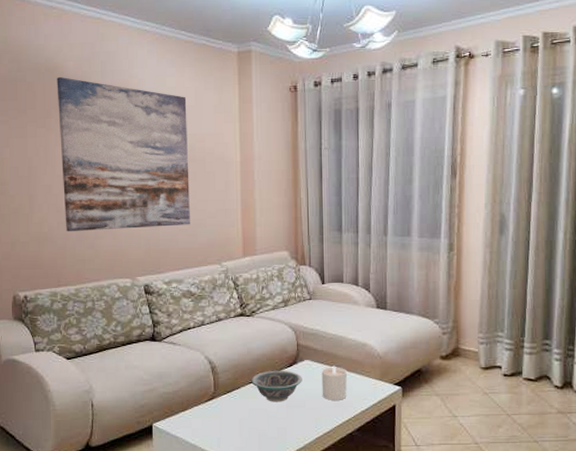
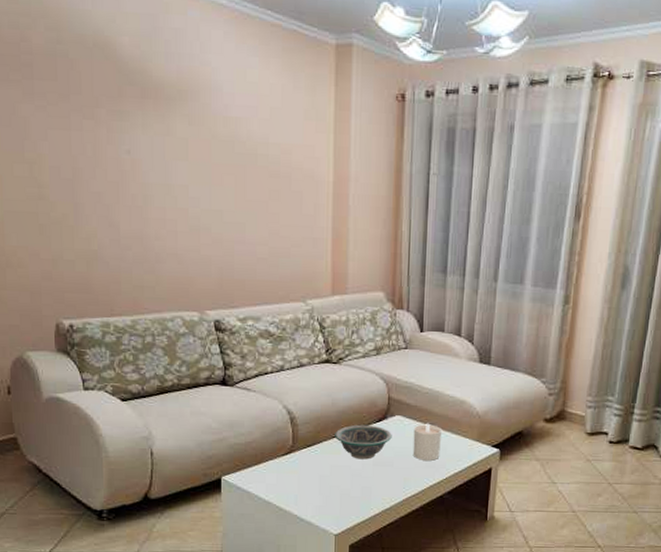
wall art: present [56,77,190,232] -> none [108,56,272,254]

